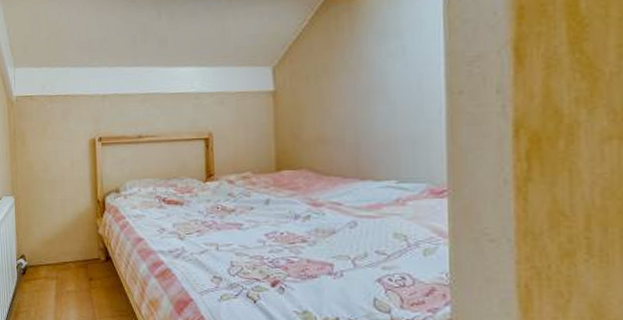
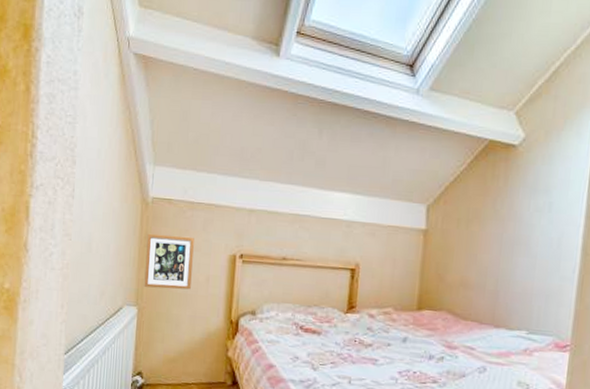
picture frame: none [15,127,58,177] -> present [144,233,194,290]

